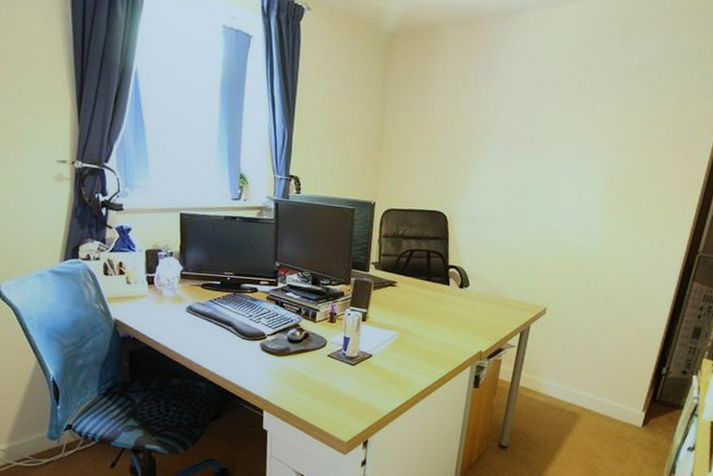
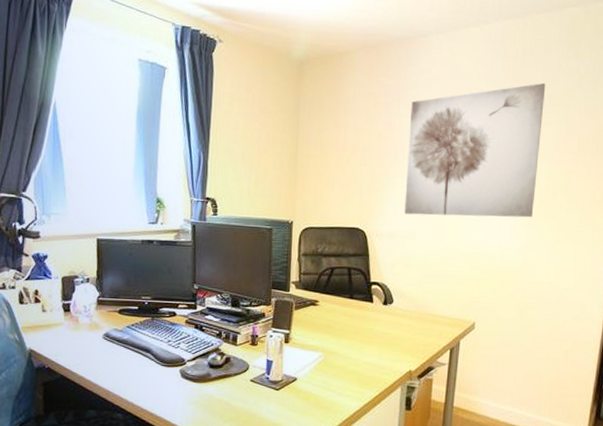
wall art: none [486,67,641,207] -> present [404,82,546,218]

